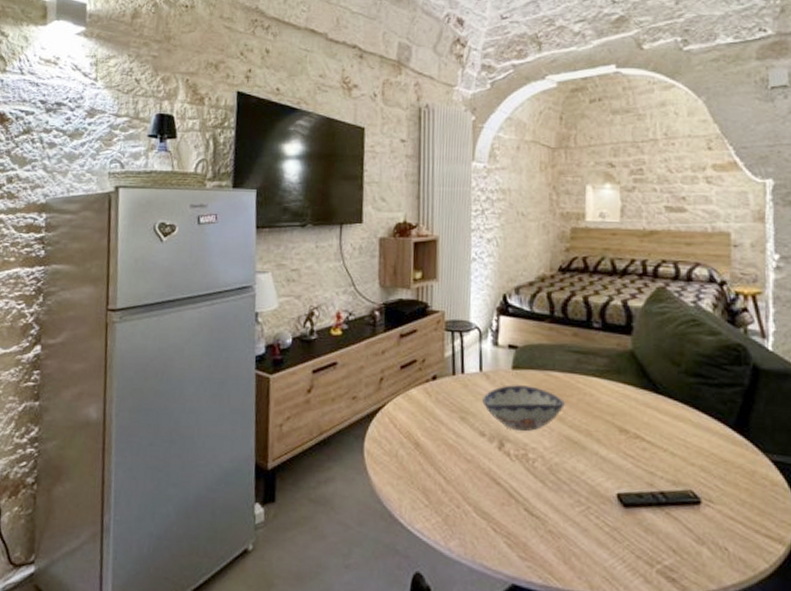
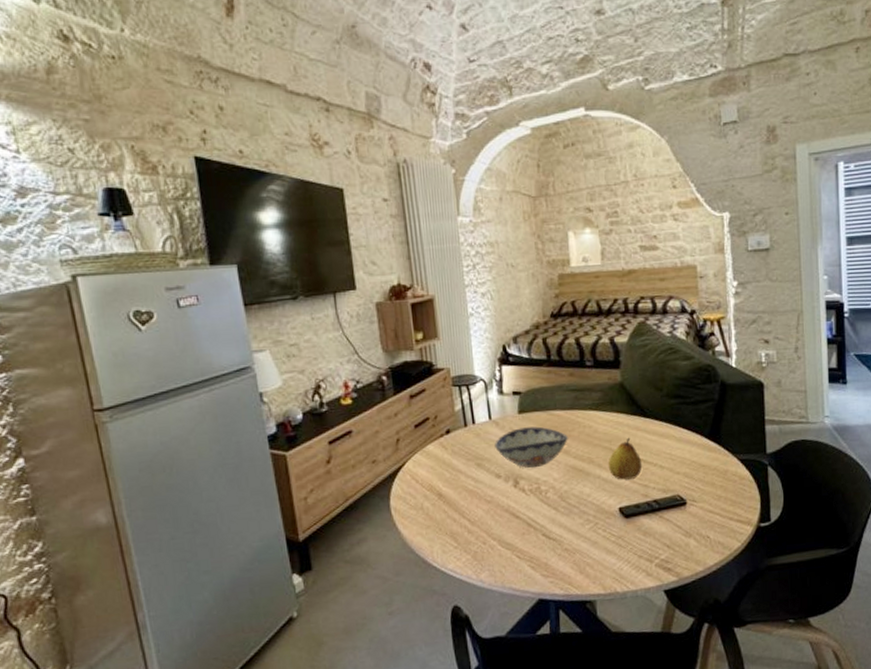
fruit: none [608,413,650,463] -> present [608,437,643,480]

